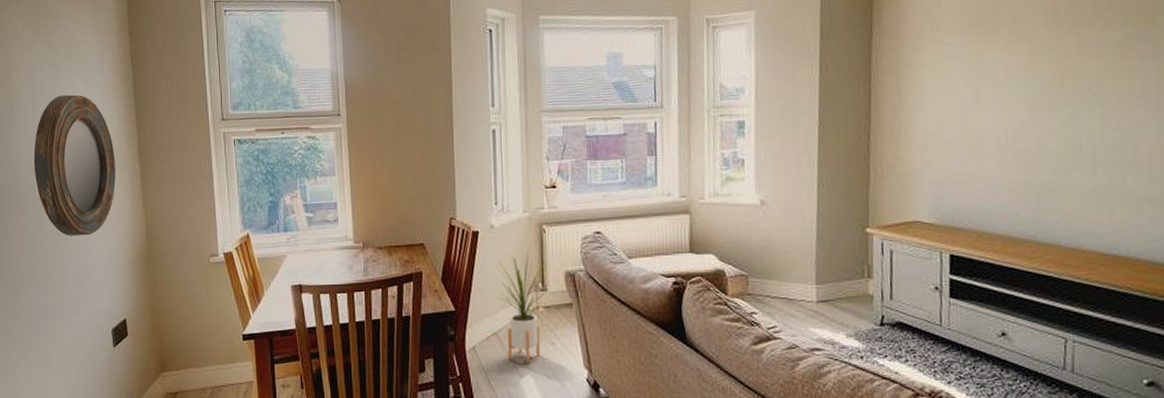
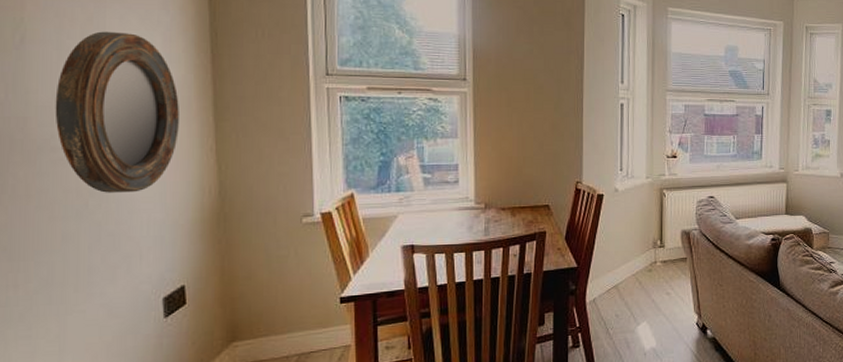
house plant: present [496,251,548,363] -> none [618,213,665,312]

